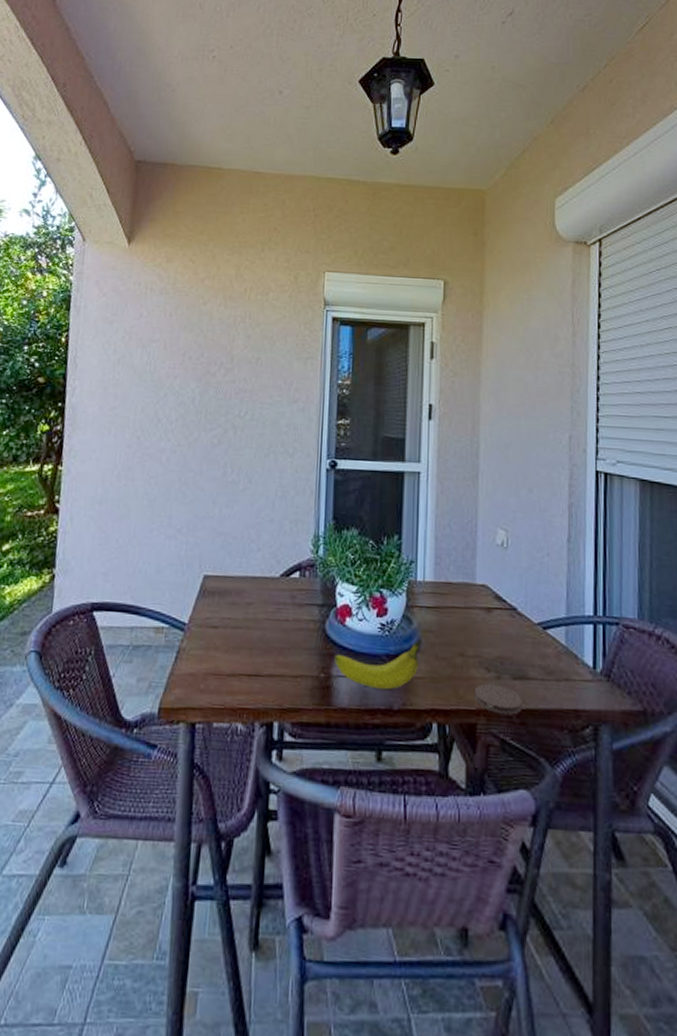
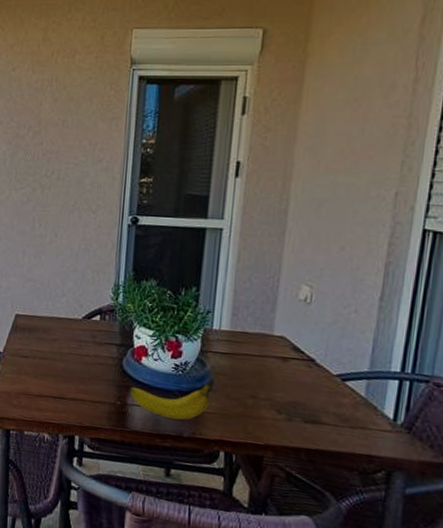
coaster: present [474,683,522,715] -> none [262,423,313,453]

